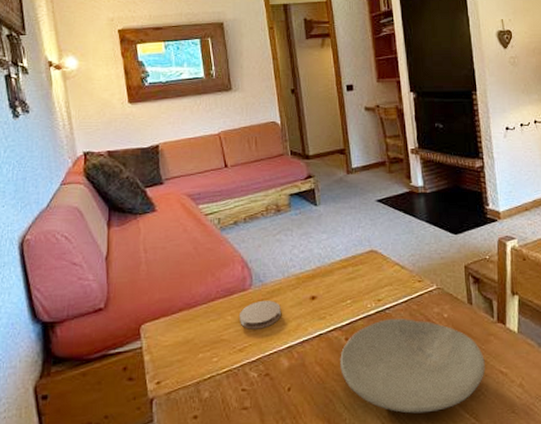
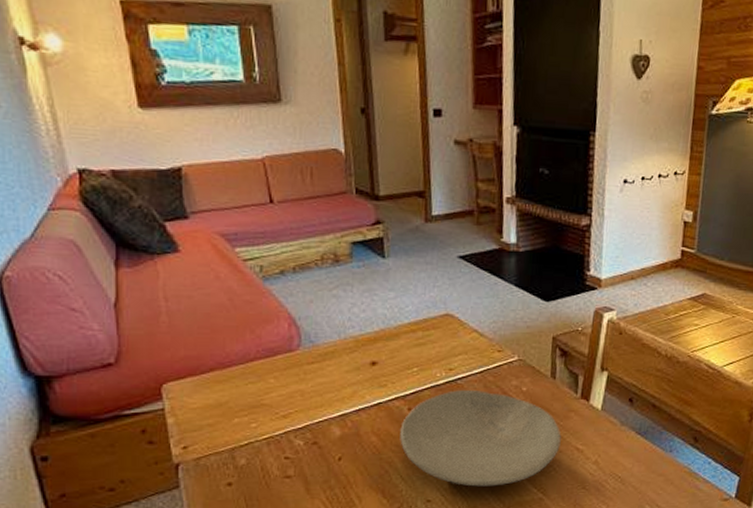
coaster: present [240,300,282,329] -> none [284,363,335,395]

